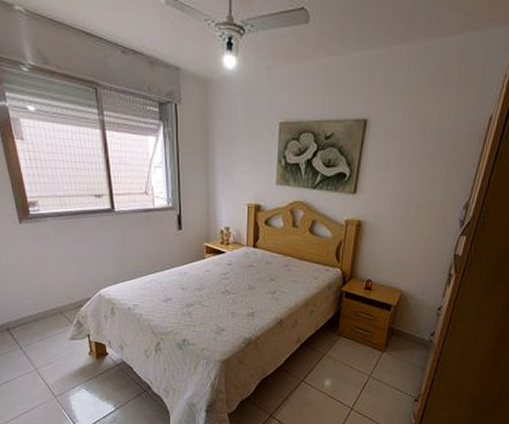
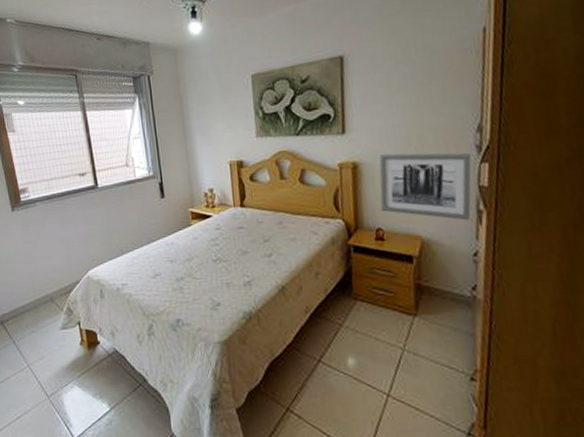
wall art: none [373,217,454,281] -> present [379,152,472,221]

